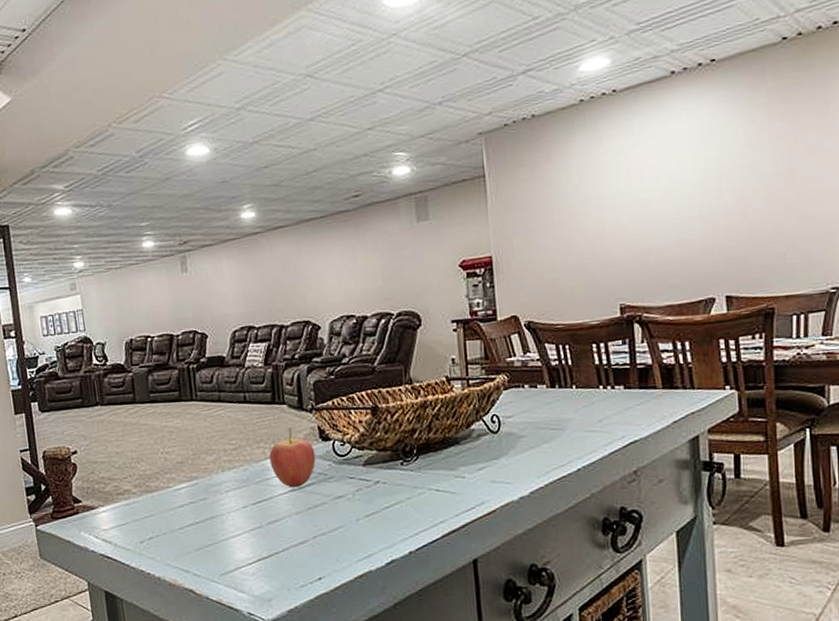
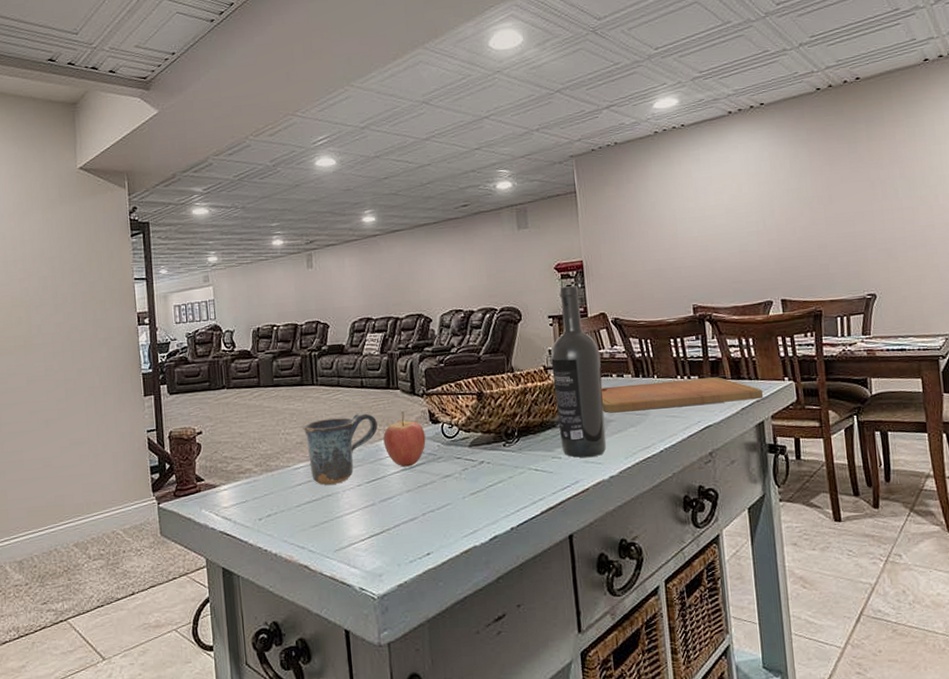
mug: none [181,429,263,507] -> present [301,412,378,485]
wine bottle: none [454,285,517,477] -> present [550,286,607,458]
cutting board: none [512,386,700,428] -> present [601,377,764,413]

